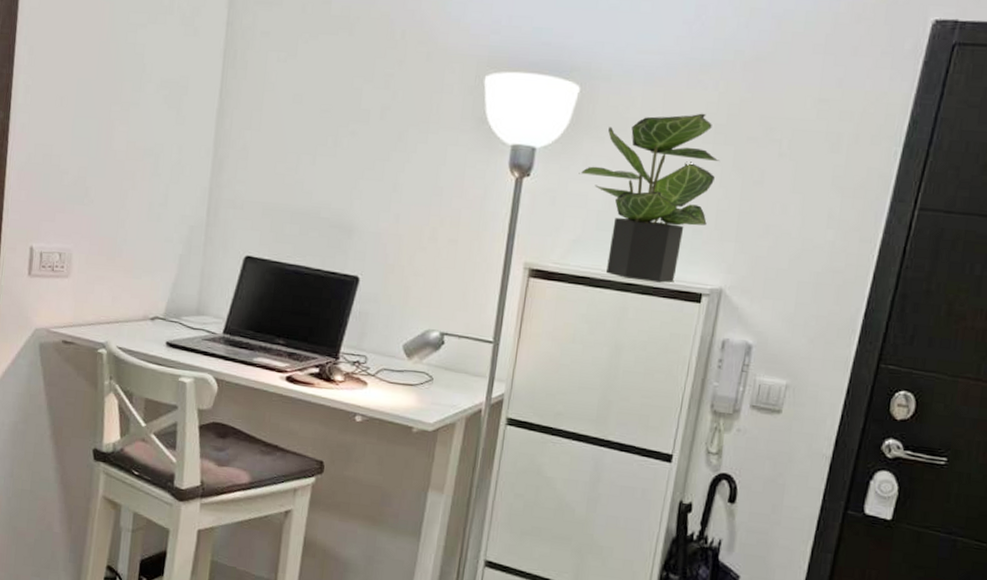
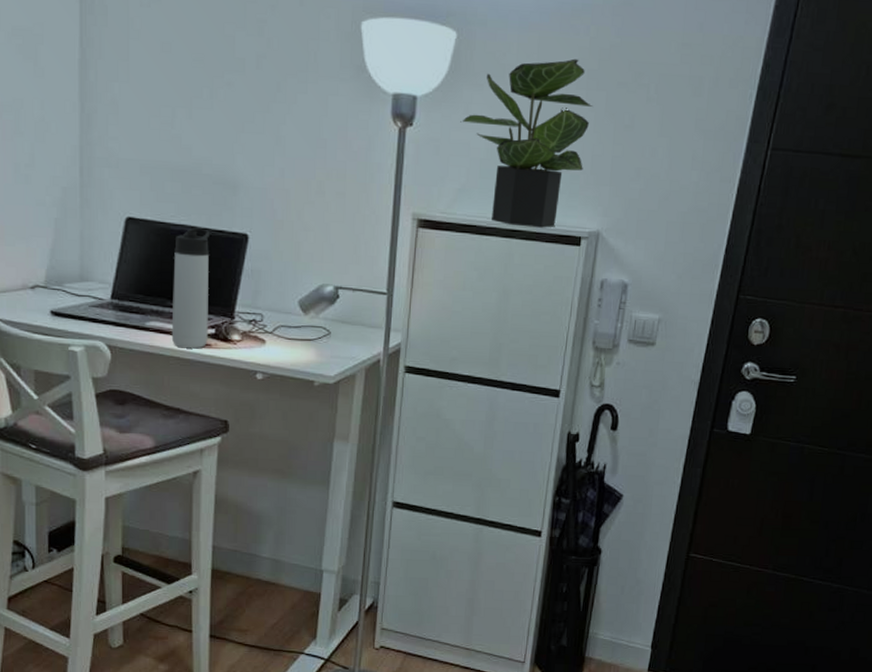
thermos bottle: none [276,269,322,387] -> present [171,228,209,349]

